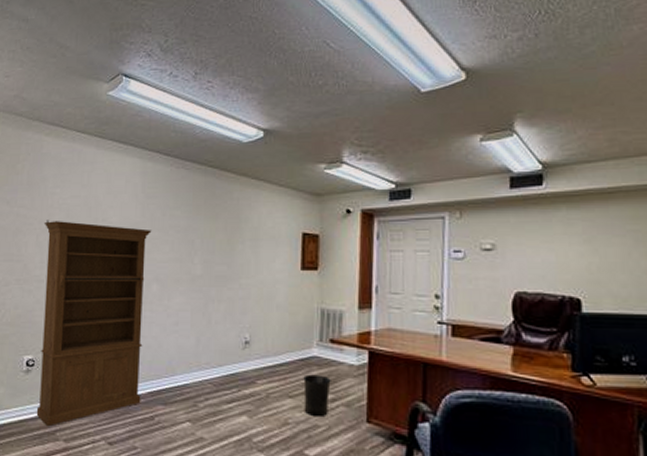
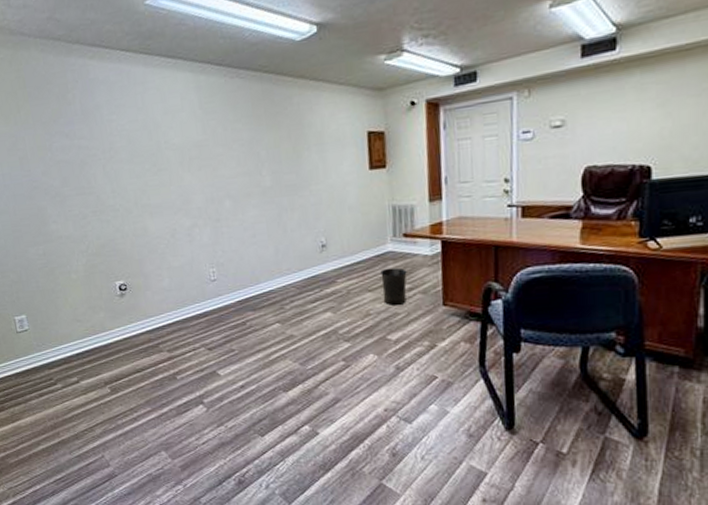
bookcase: present [36,220,152,427] -> none [107,146,231,341]

